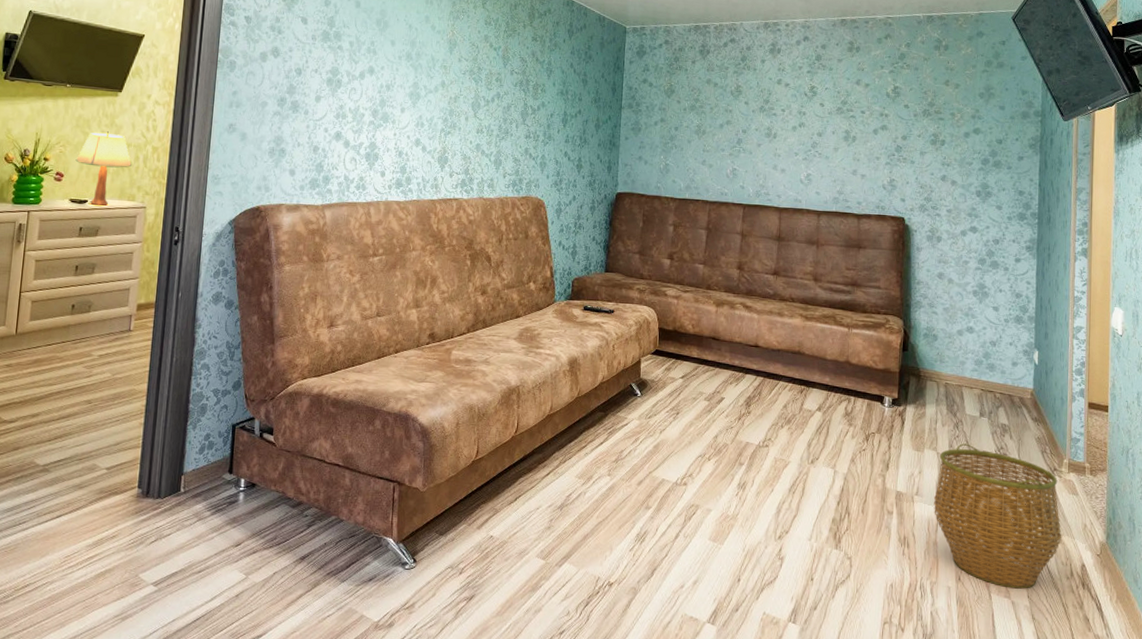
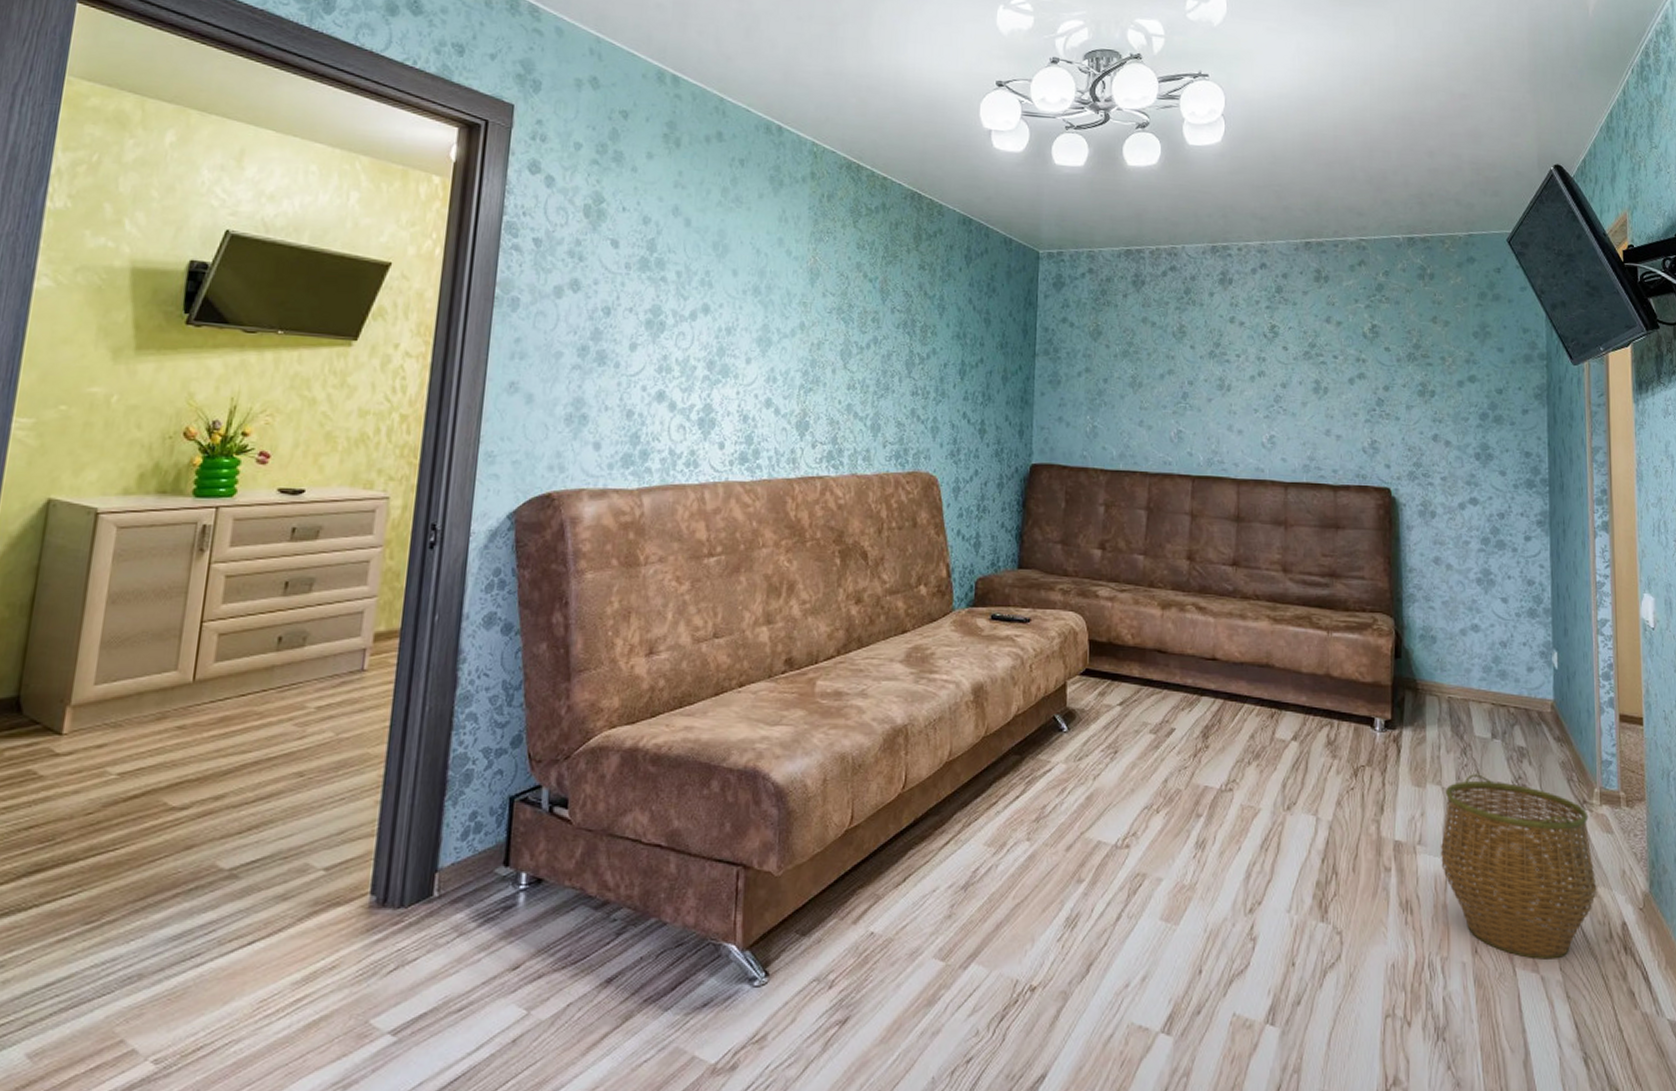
table lamp: present [75,131,132,206] -> none [288,394,370,498]

